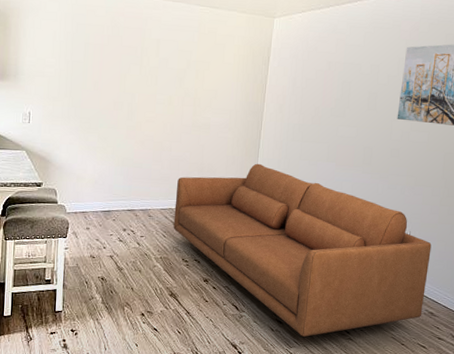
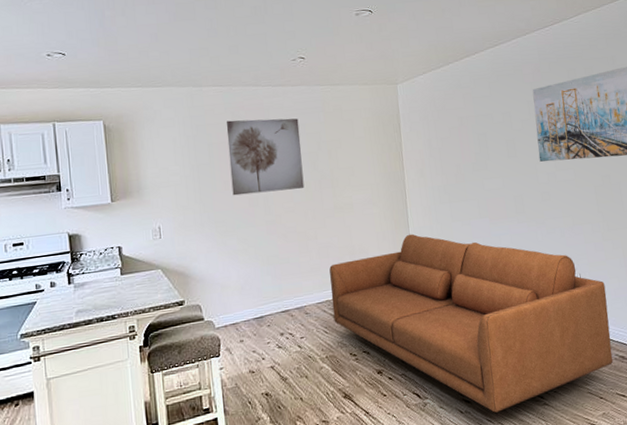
wall art: none [100,24,174,101] -> present [226,118,305,196]

